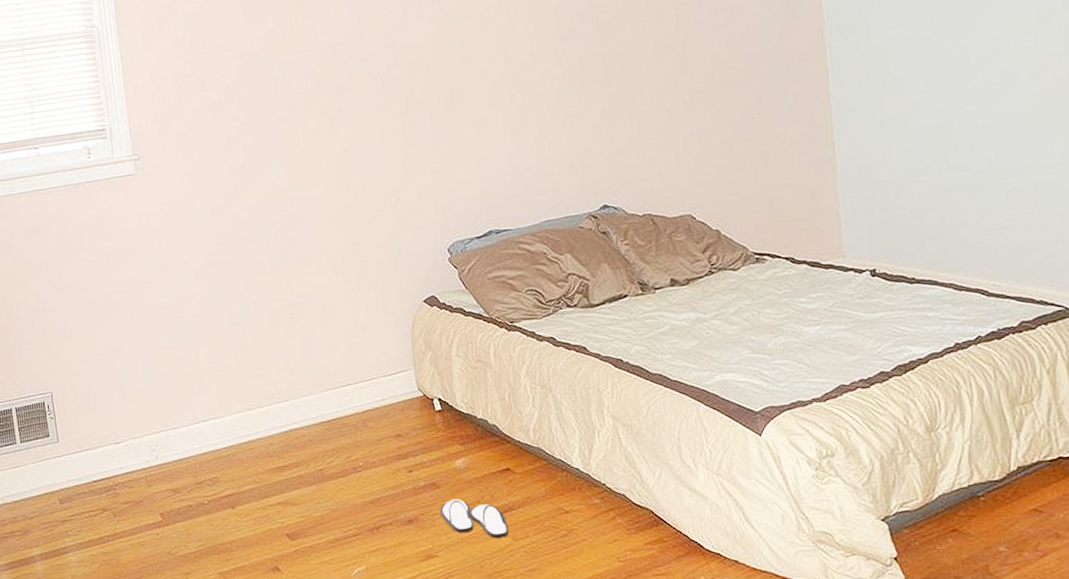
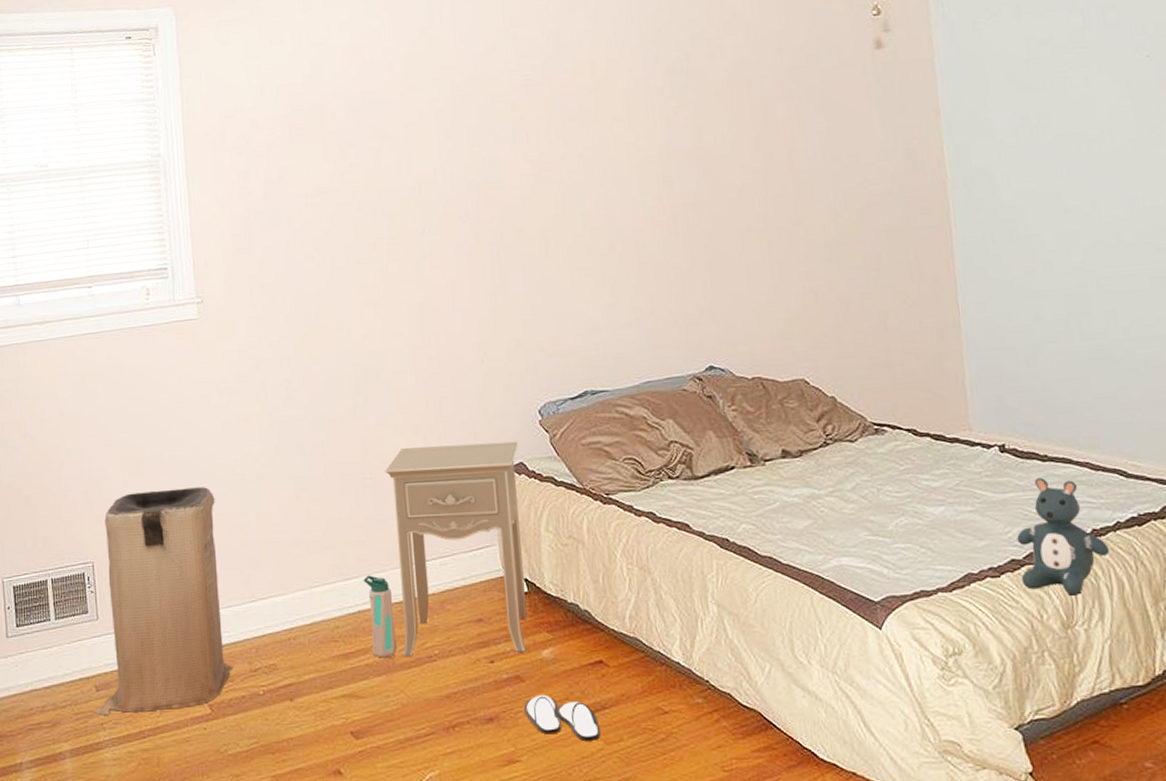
laundry basket: none [60,324,181,524] -> present [95,487,234,715]
water bottle: none [293,398,326,470] -> present [363,575,398,658]
nightstand: none [310,277,442,468] -> present [385,441,527,656]
stuffed animal: none [885,298,971,404] -> present [1016,477,1110,597]

